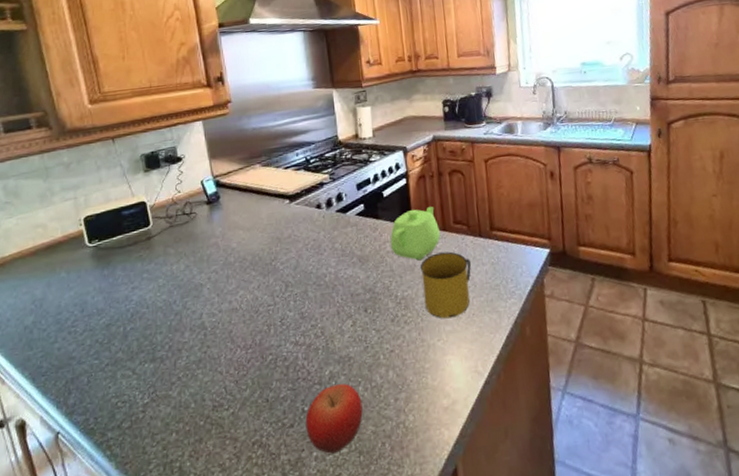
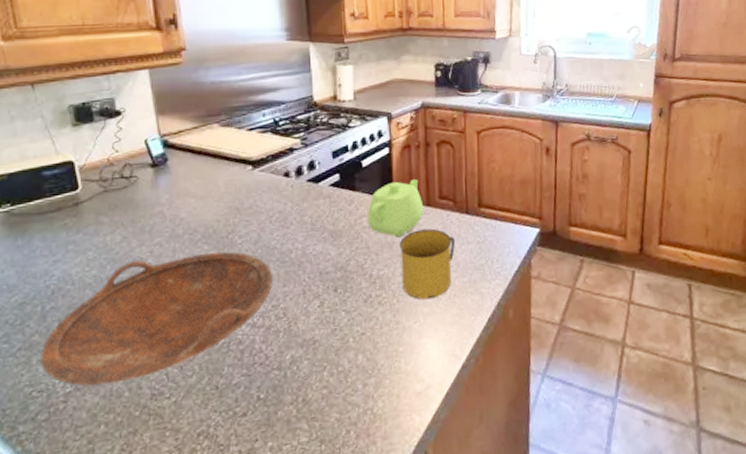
bowl: none [124,277,312,398] -> present [41,251,274,386]
fruit: present [305,383,363,454] -> none [261,368,327,444]

